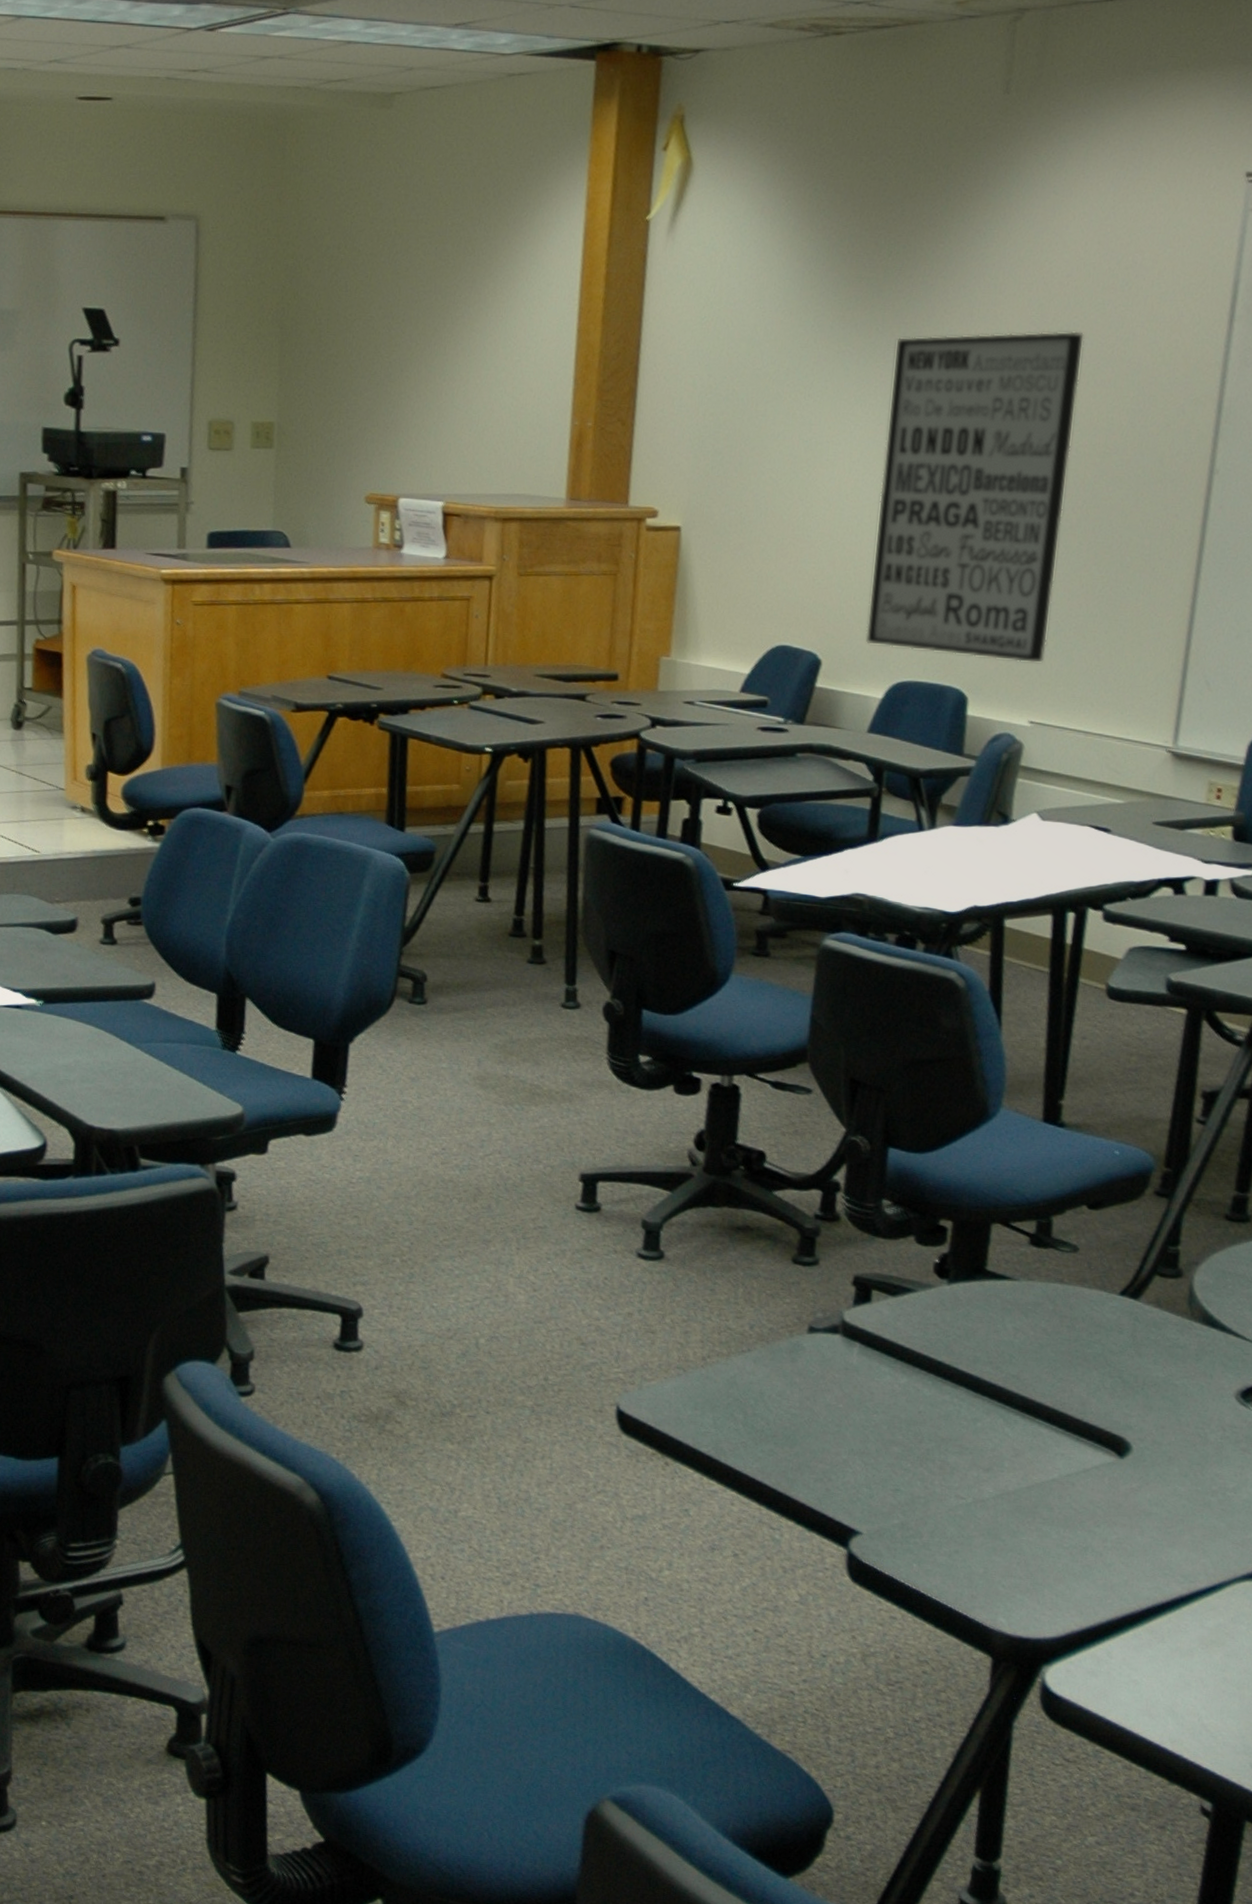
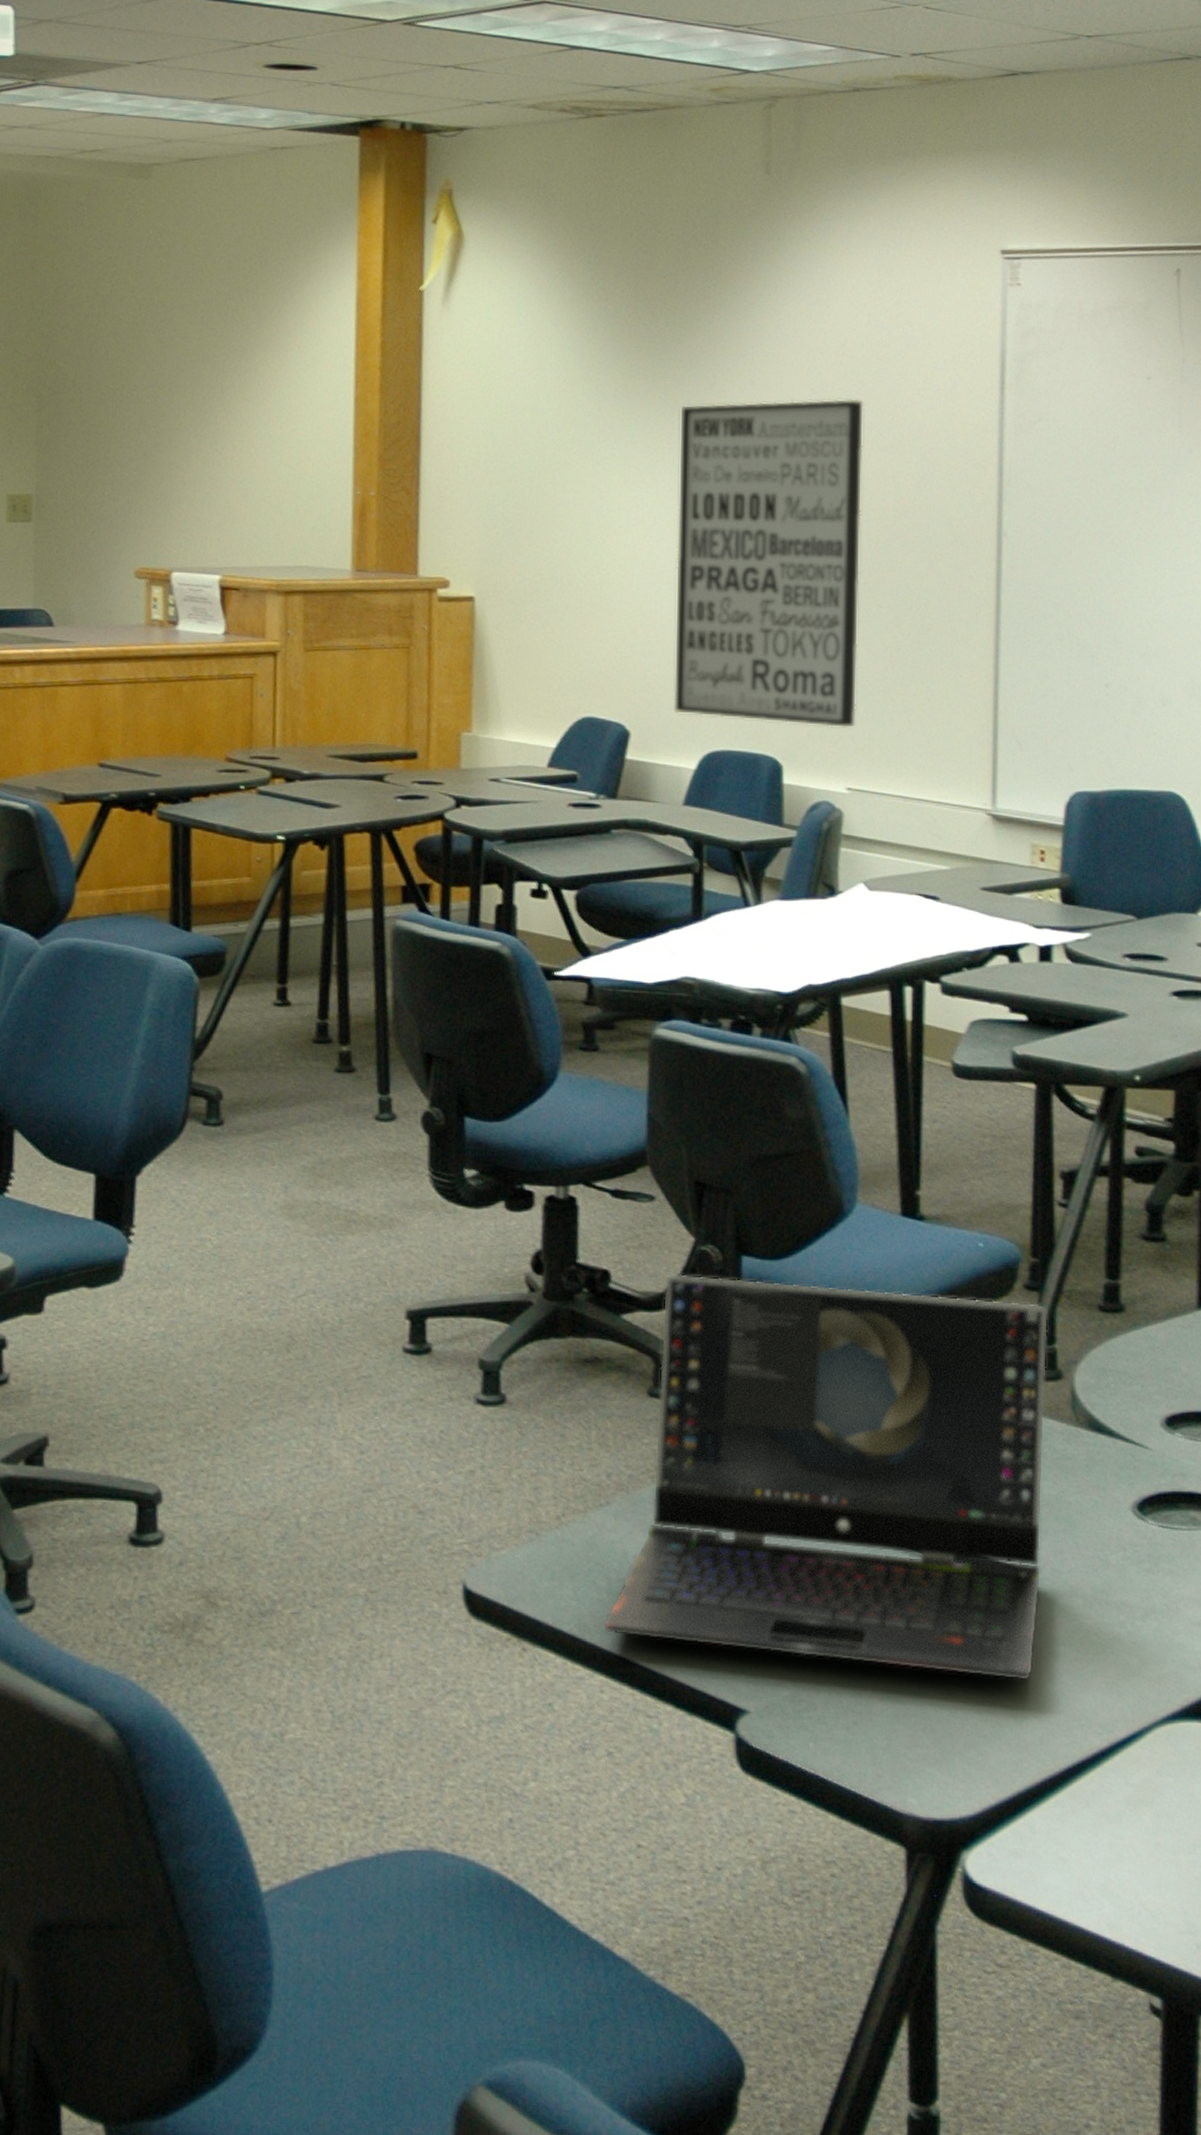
laptop computer: none [739,1158,1176,1533] -> present [605,1273,1049,1682]

